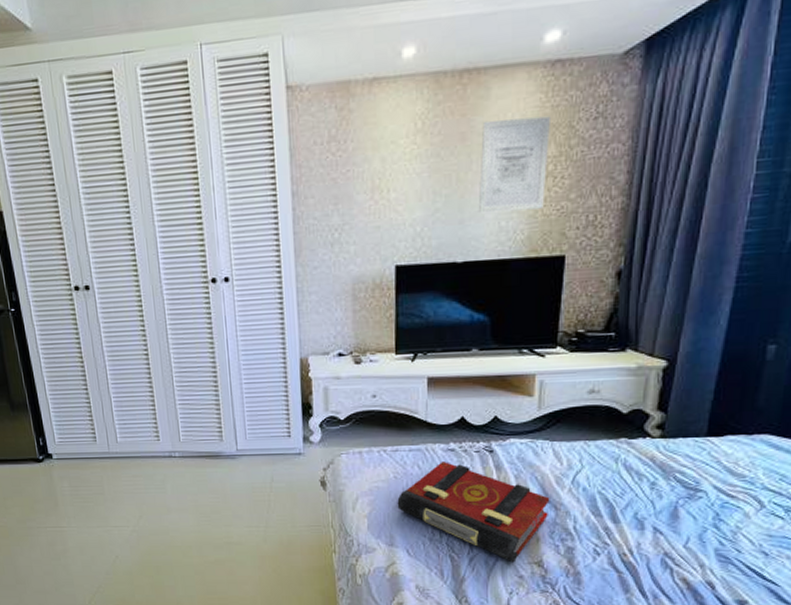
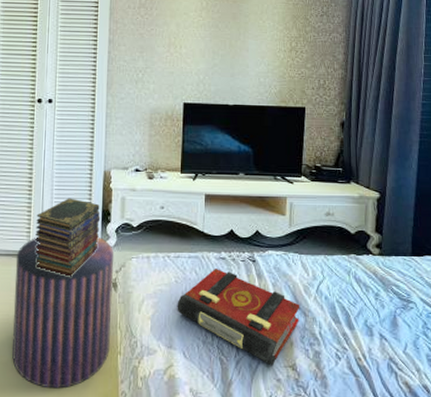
pouf: none [210,433,324,586] -> present [12,236,114,389]
book stack: none [226,391,301,477] -> present [35,198,101,277]
wall art: present [478,116,552,213] -> none [244,7,293,72]

